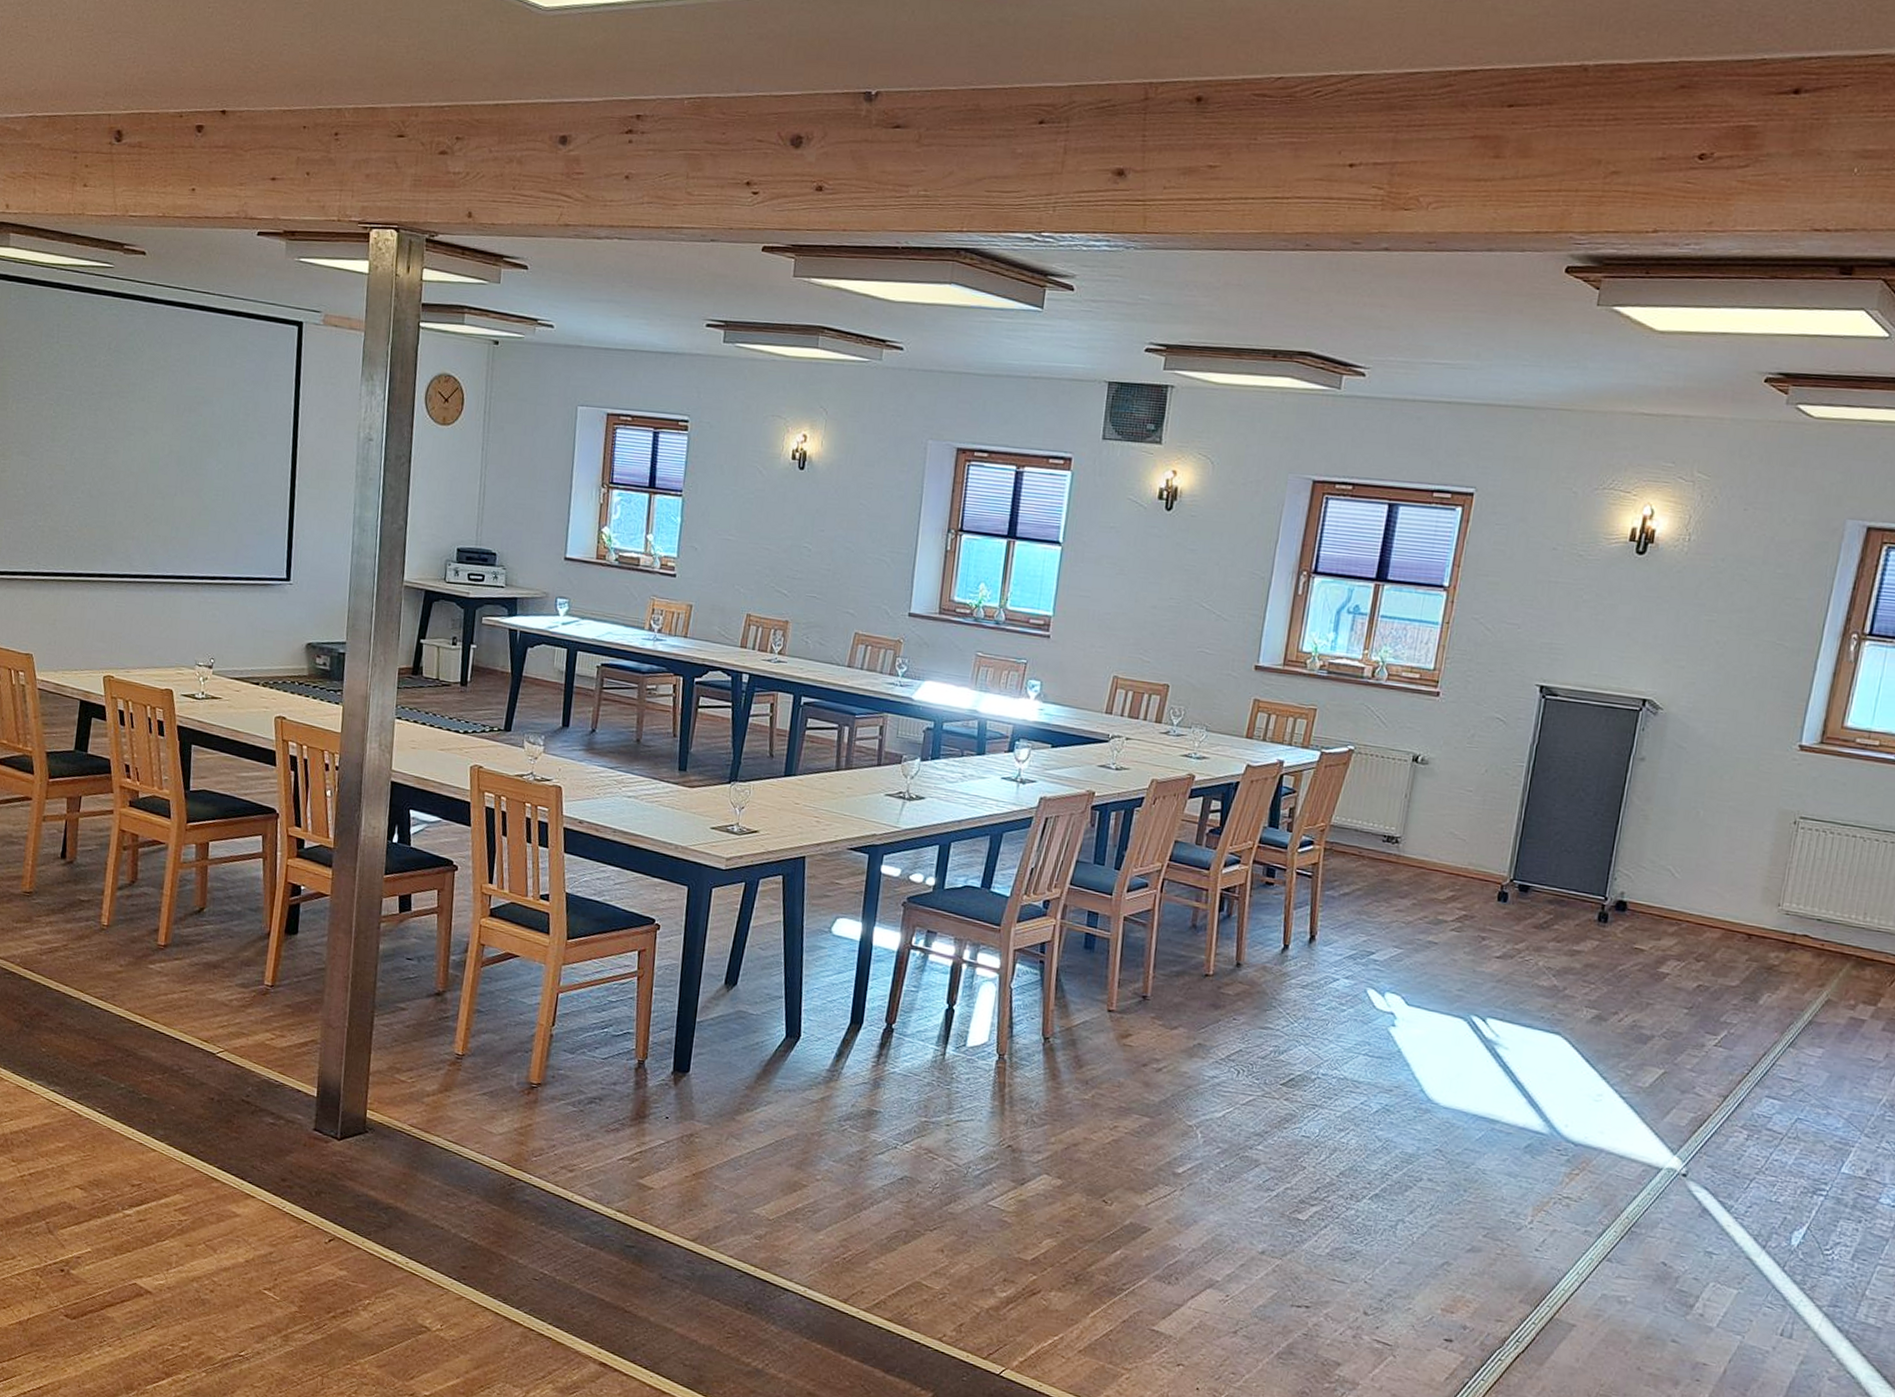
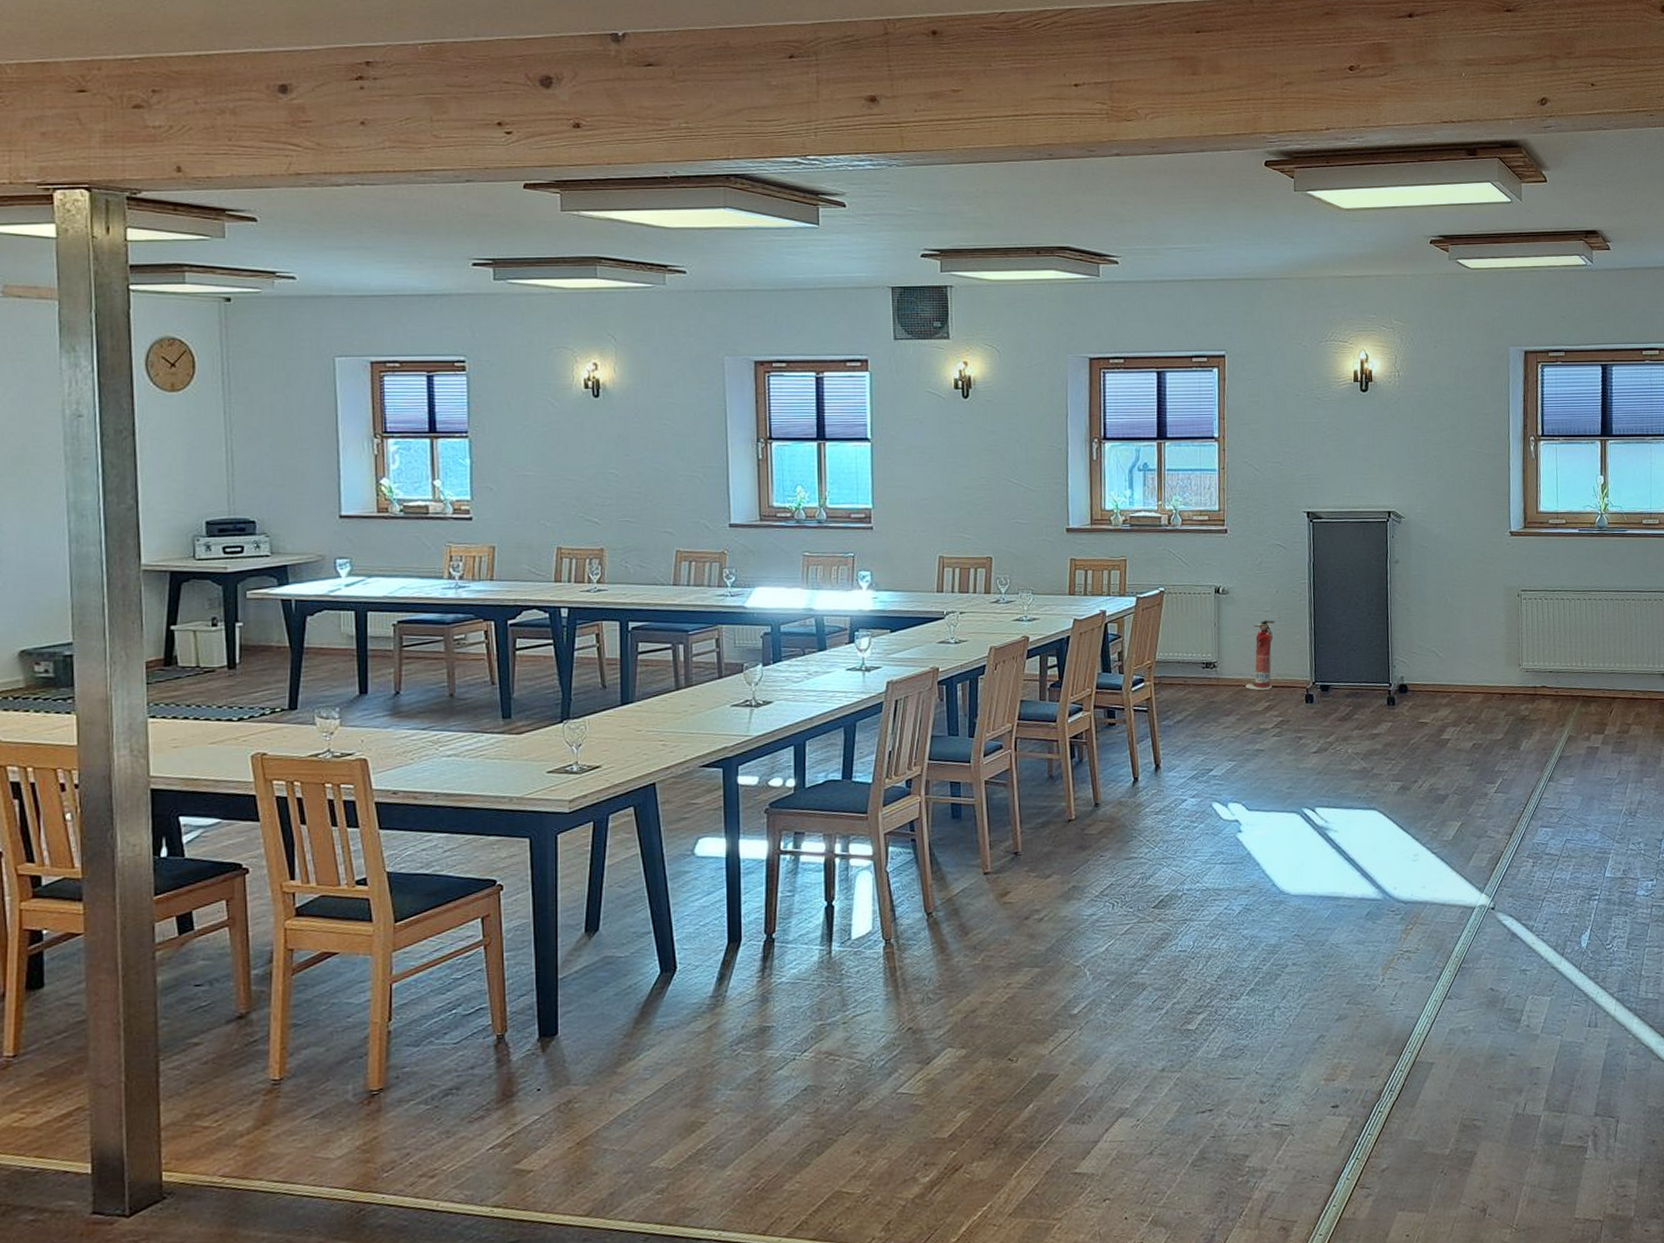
fire extinguisher: none [1429,800,1478,878] -> present [1245,620,1276,690]

